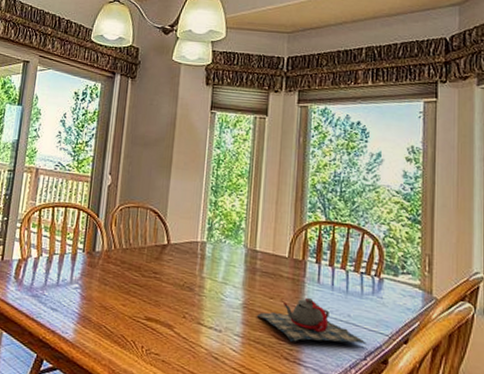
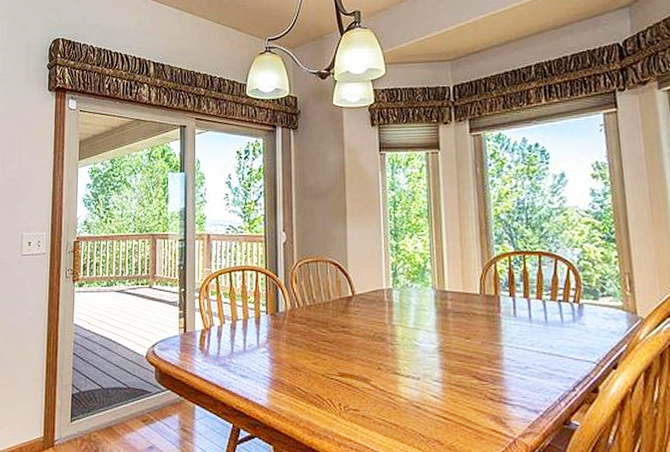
teapot: present [256,297,367,344] -> none [454,333,573,381]

